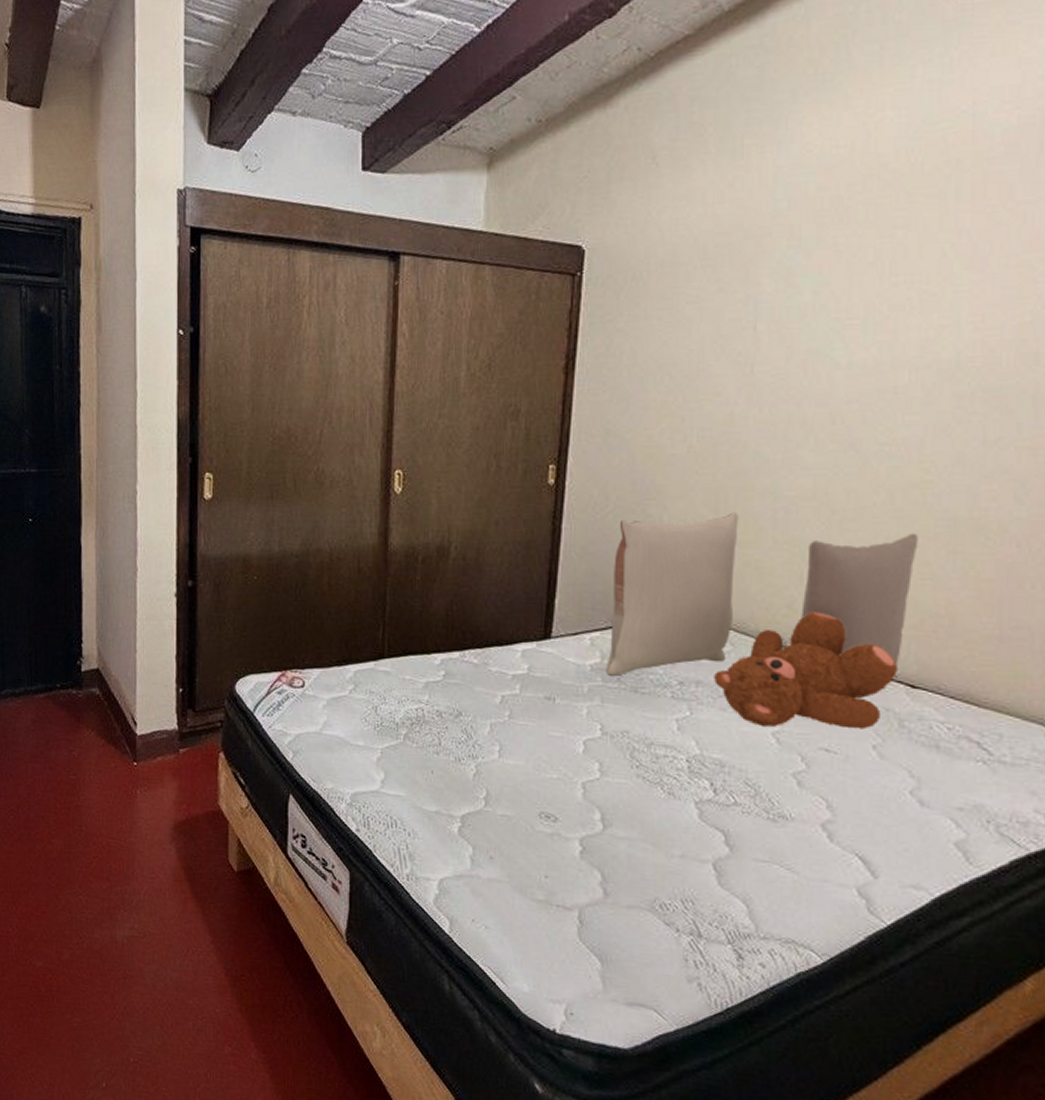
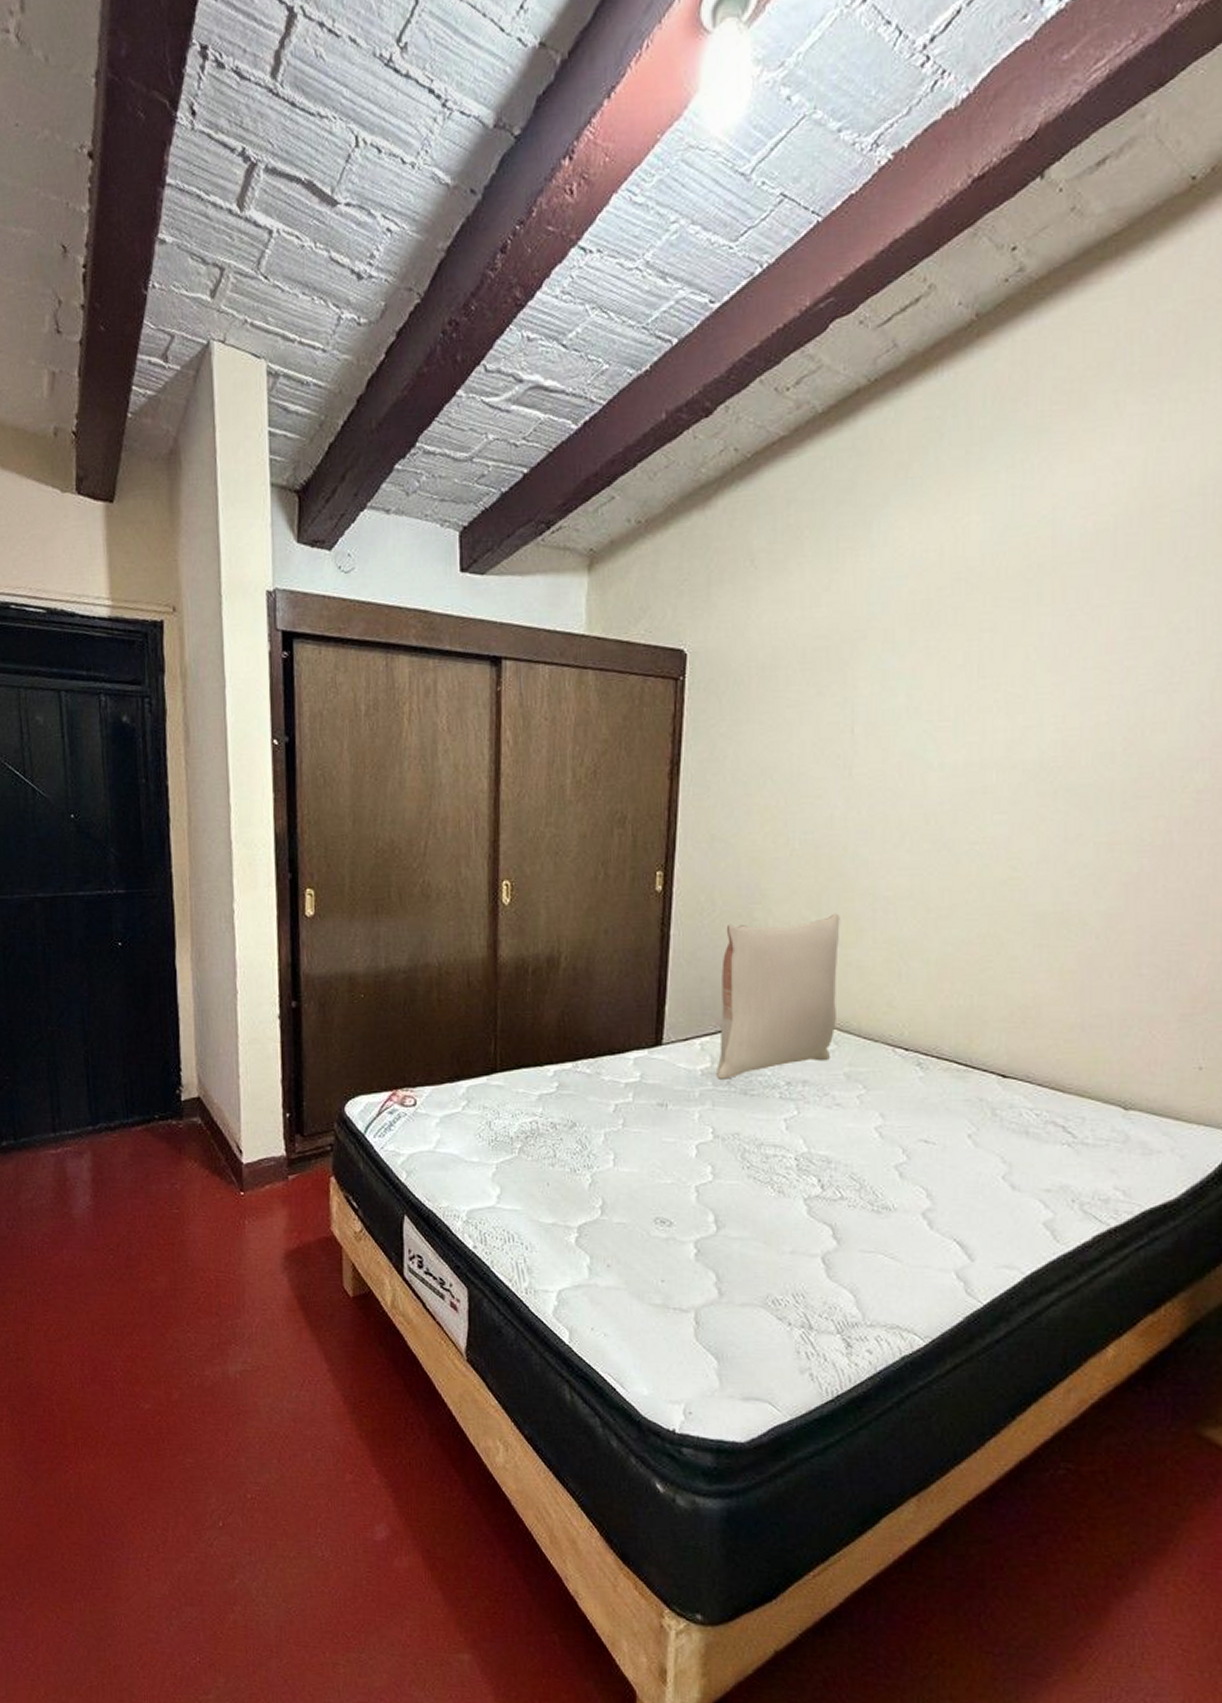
teddy bear: present [714,611,899,730] -> none [820,1008,991,1123]
pillow: present [801,533,918,664] -> none [900,928,1007,1056]

